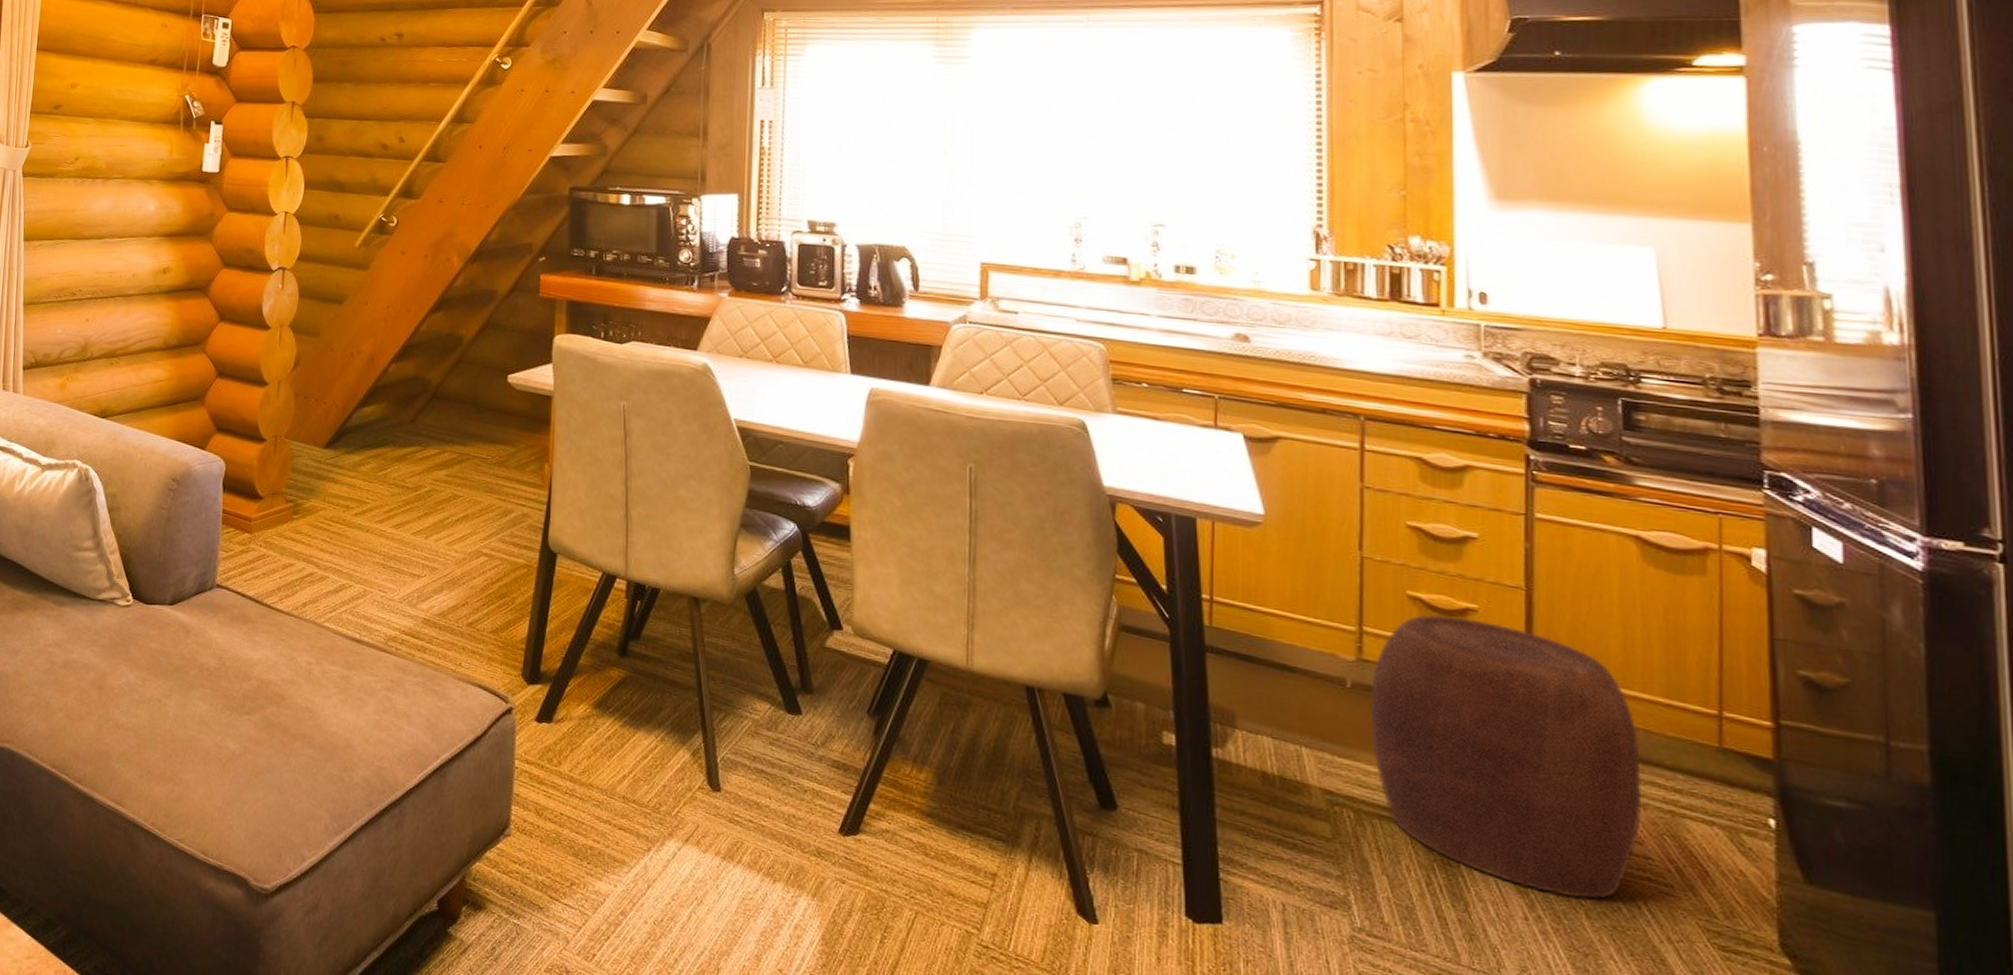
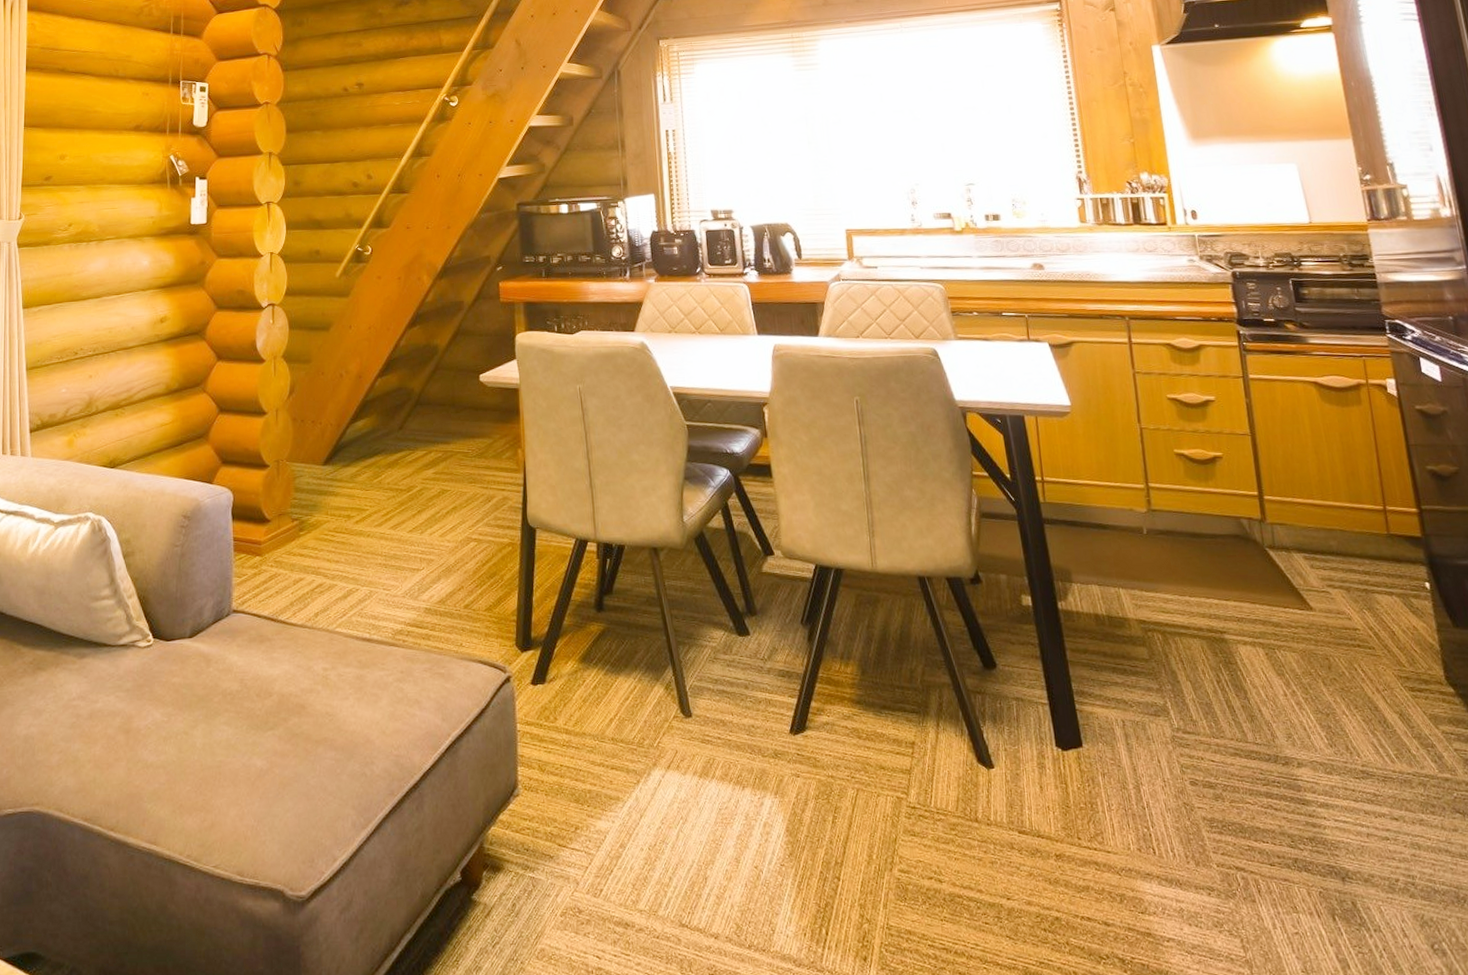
stool: present [1370,615,1643,900] -> none [1159,464,1348,672]

